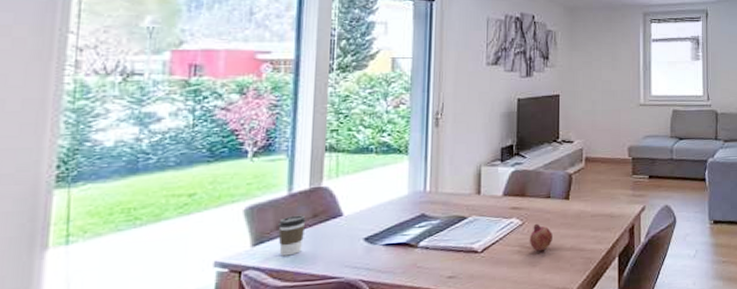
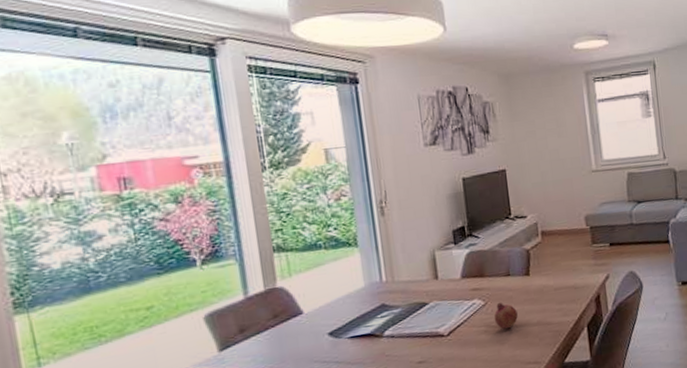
coffee cup: present [278,215,306,256] -> none [240,316,269,358]

